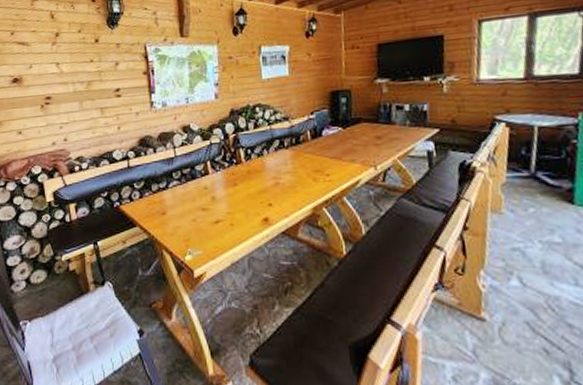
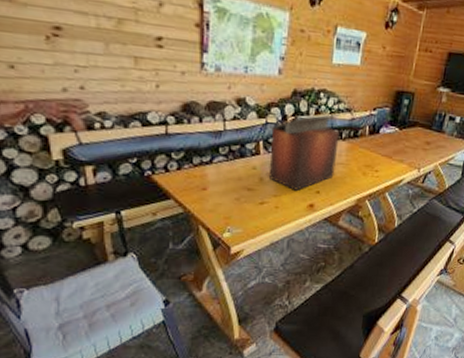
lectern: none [214,123,284,206] -> present [268,113,342,191]

